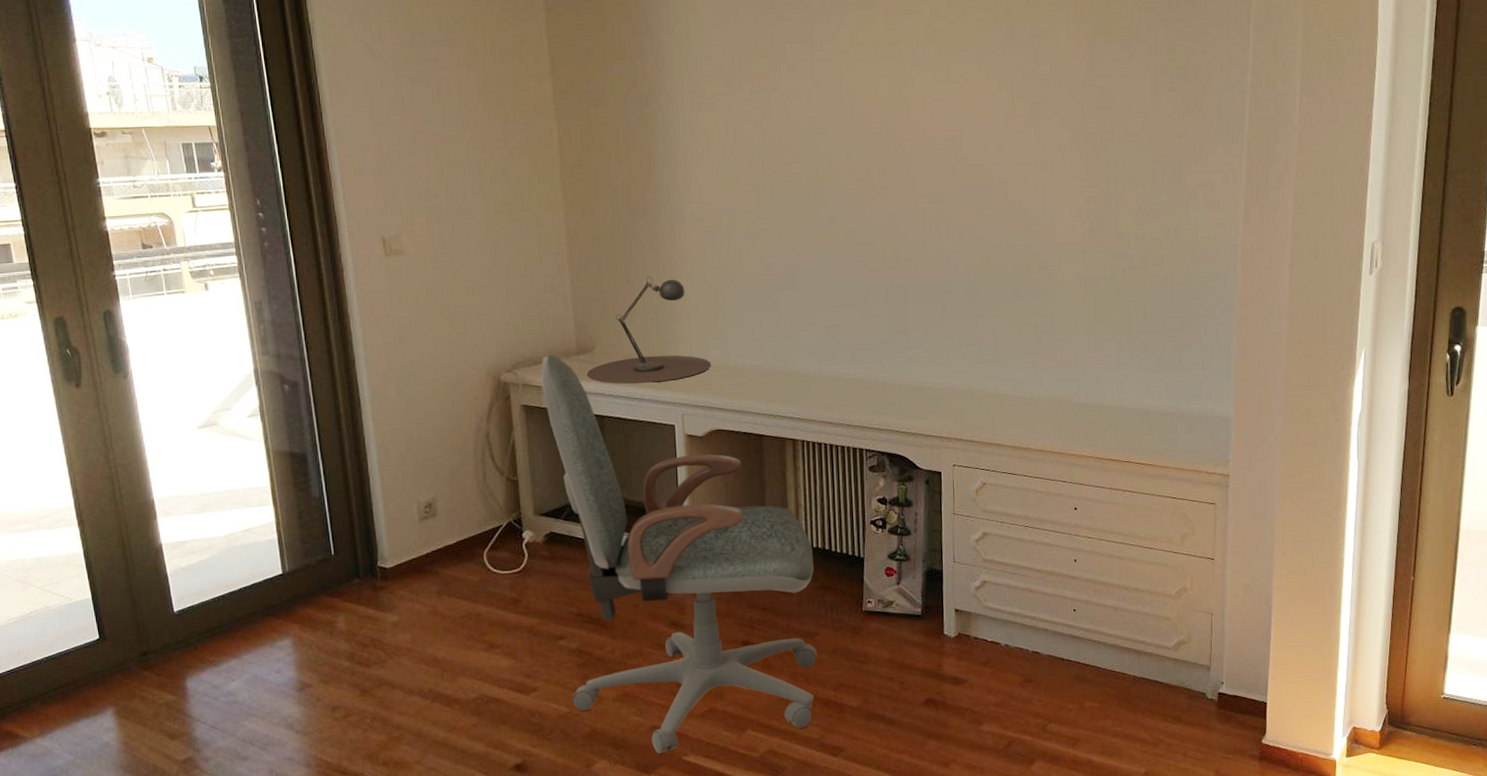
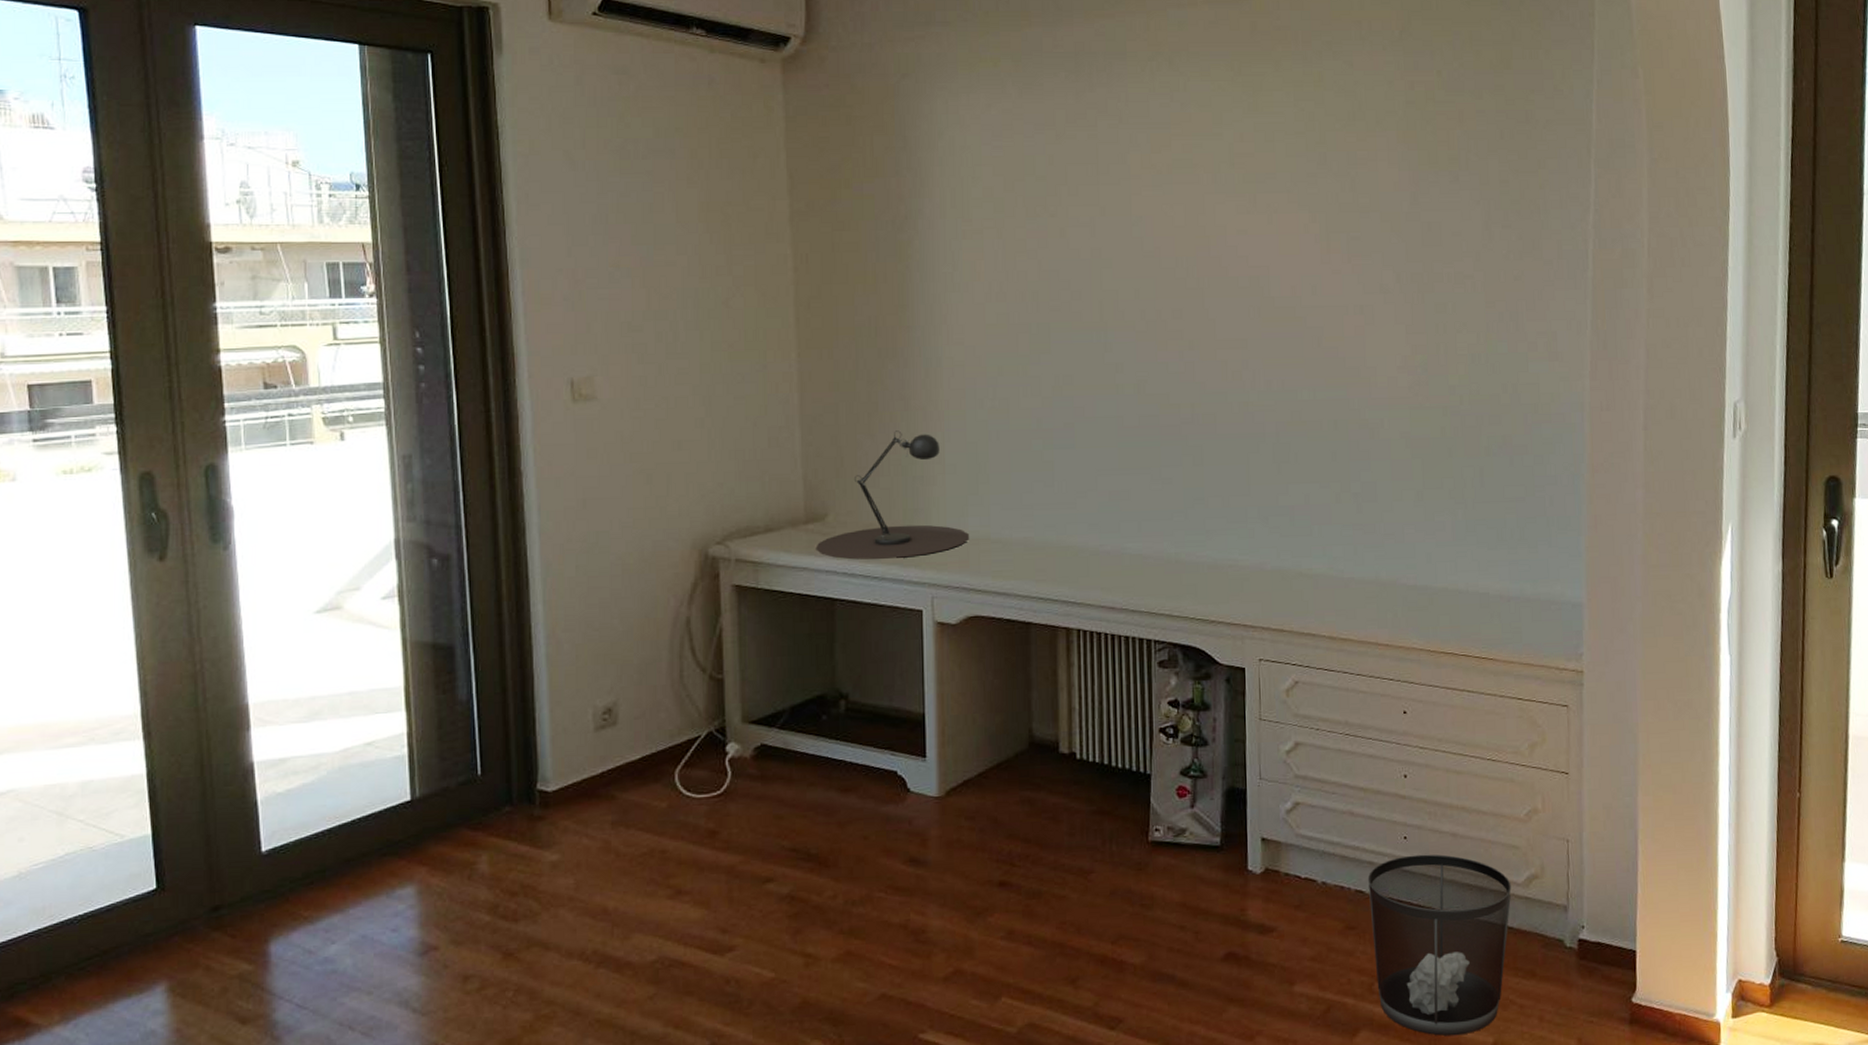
office chair: present [541,354,817,754] -> none [759,523,1092,1031]
waste bin: none [1042,623,1163,767] -> present [1367,854,1512,1036]

